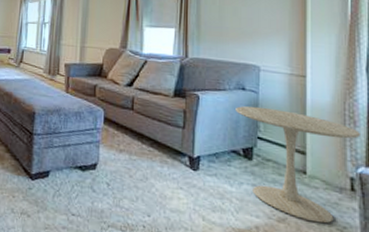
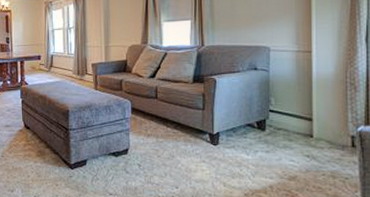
side table: present [236,106,360,224] -> none [249,83,360,177]

